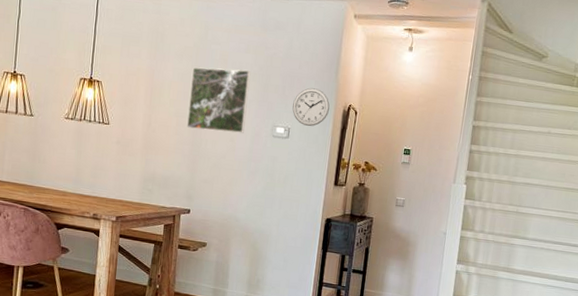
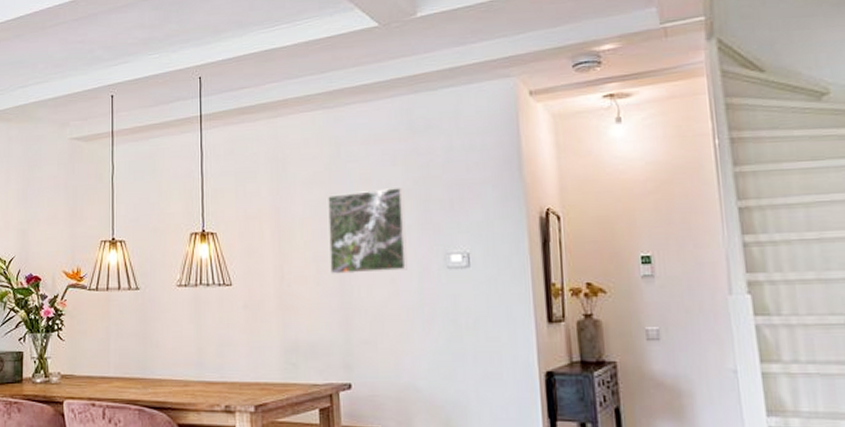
wall clock: present [292,88,330,127] -> none [467,194,520,247]

